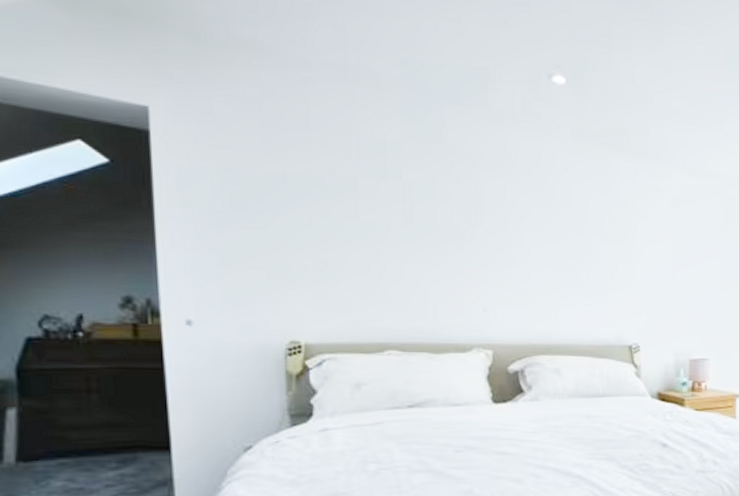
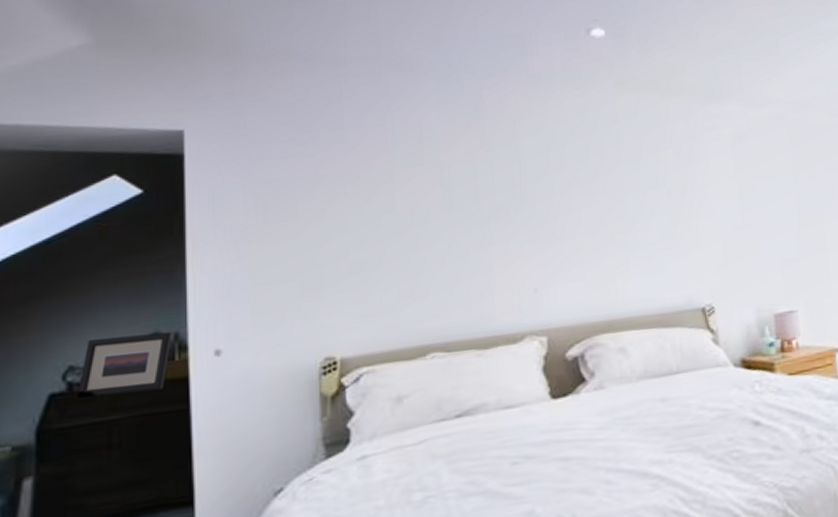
picture frame: none [54,294,145,348] -> present [77,331,172,399]

